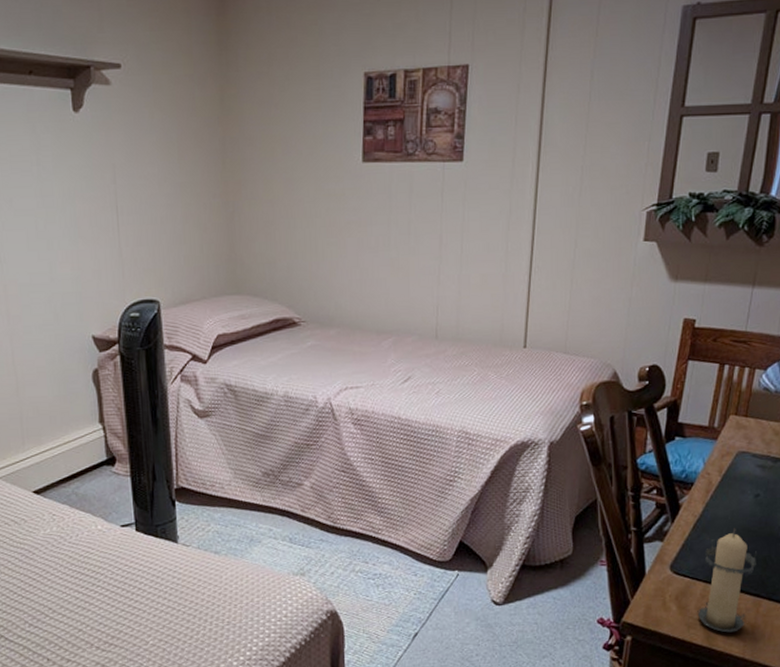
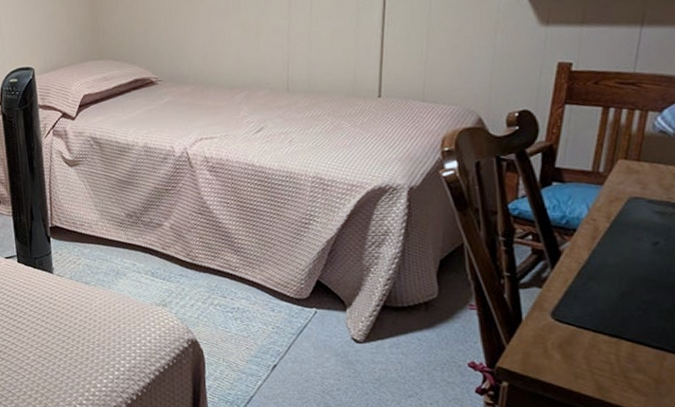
candle: present [697,528,756,633] -> none [586,277,658,386]

